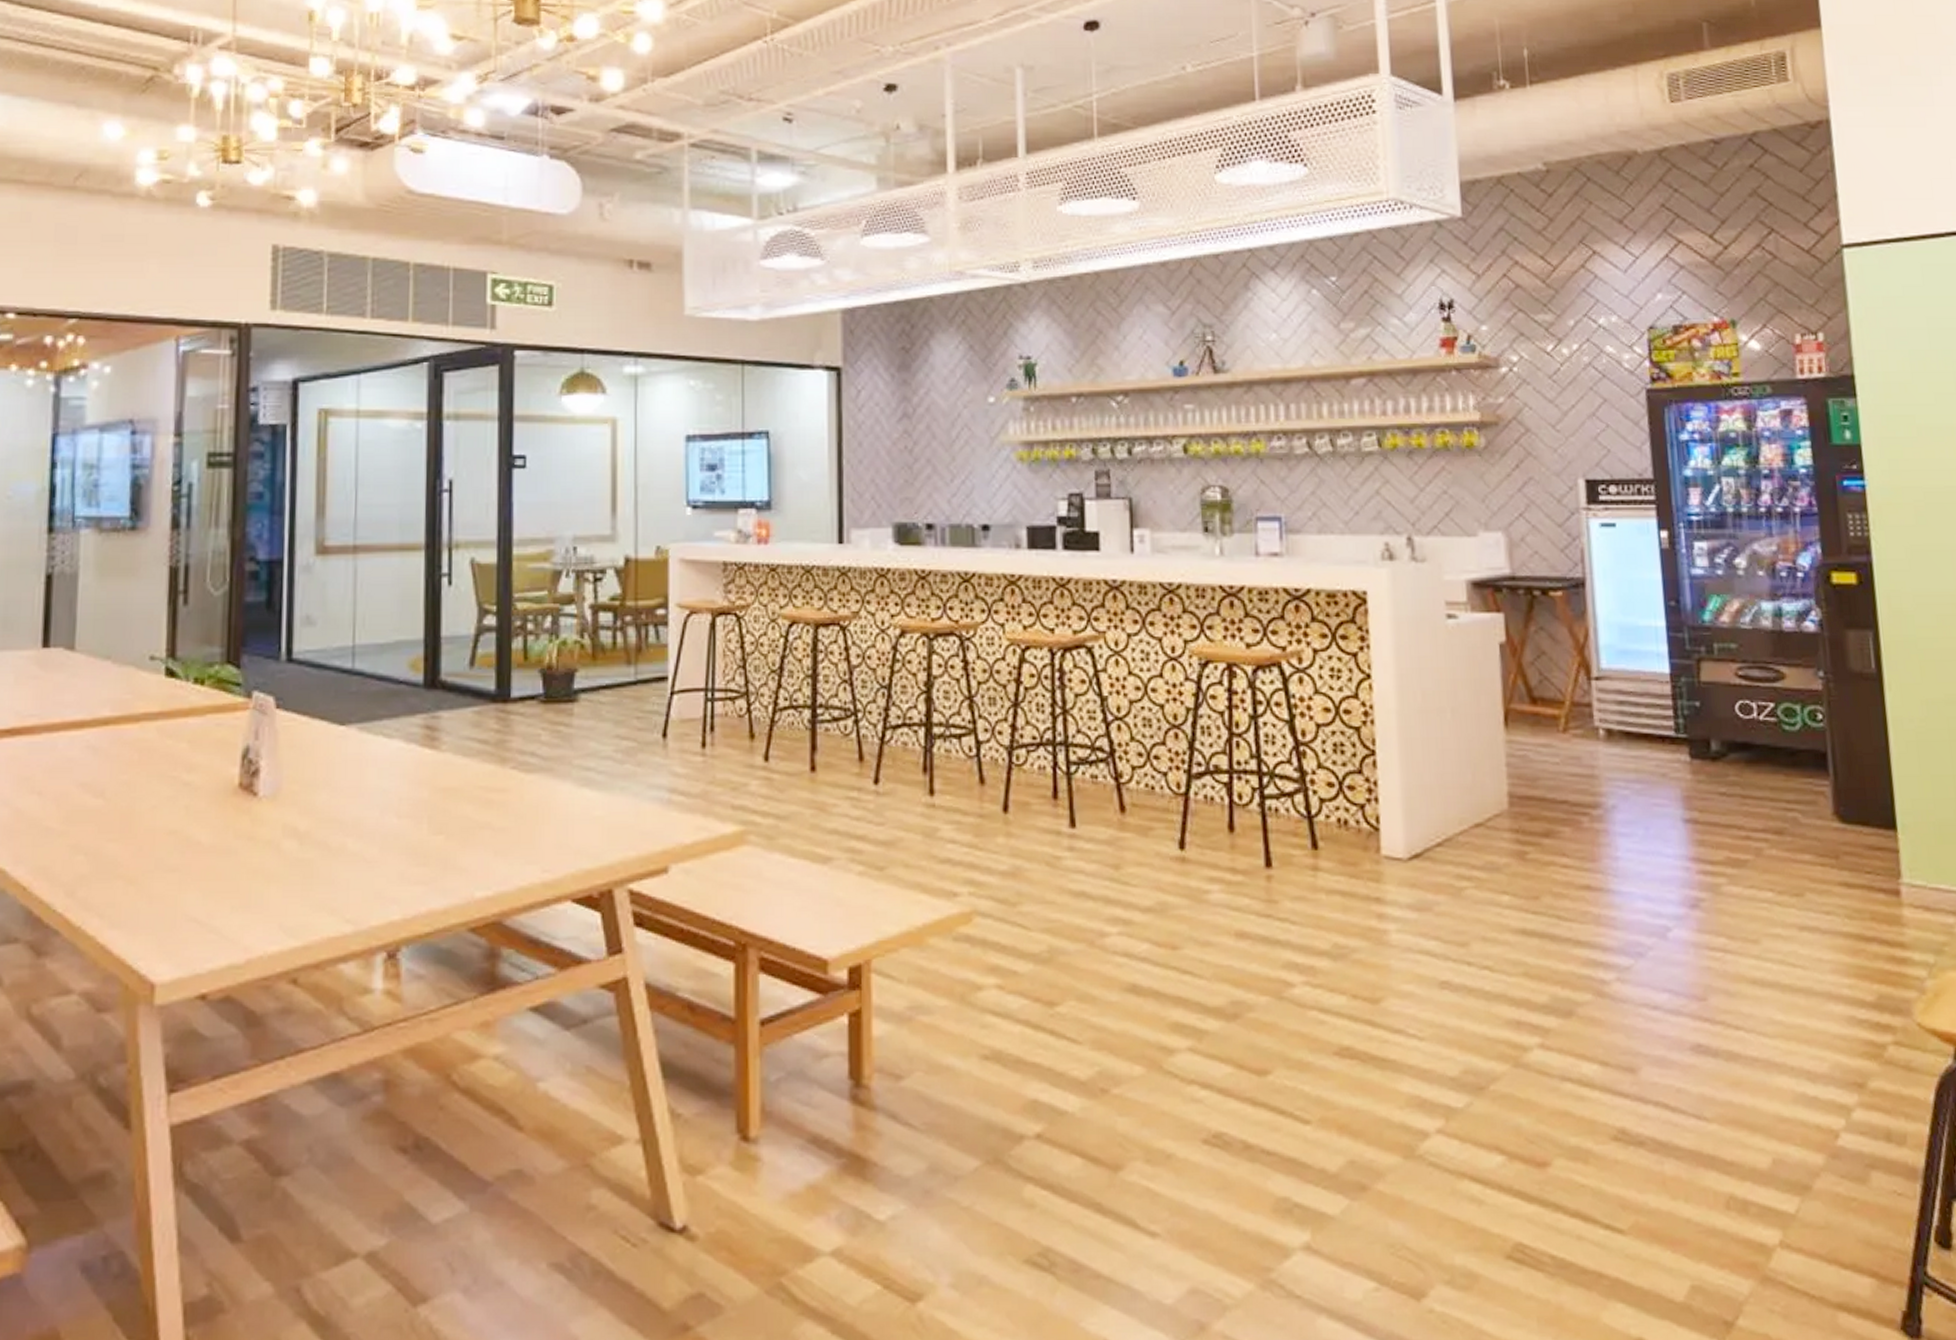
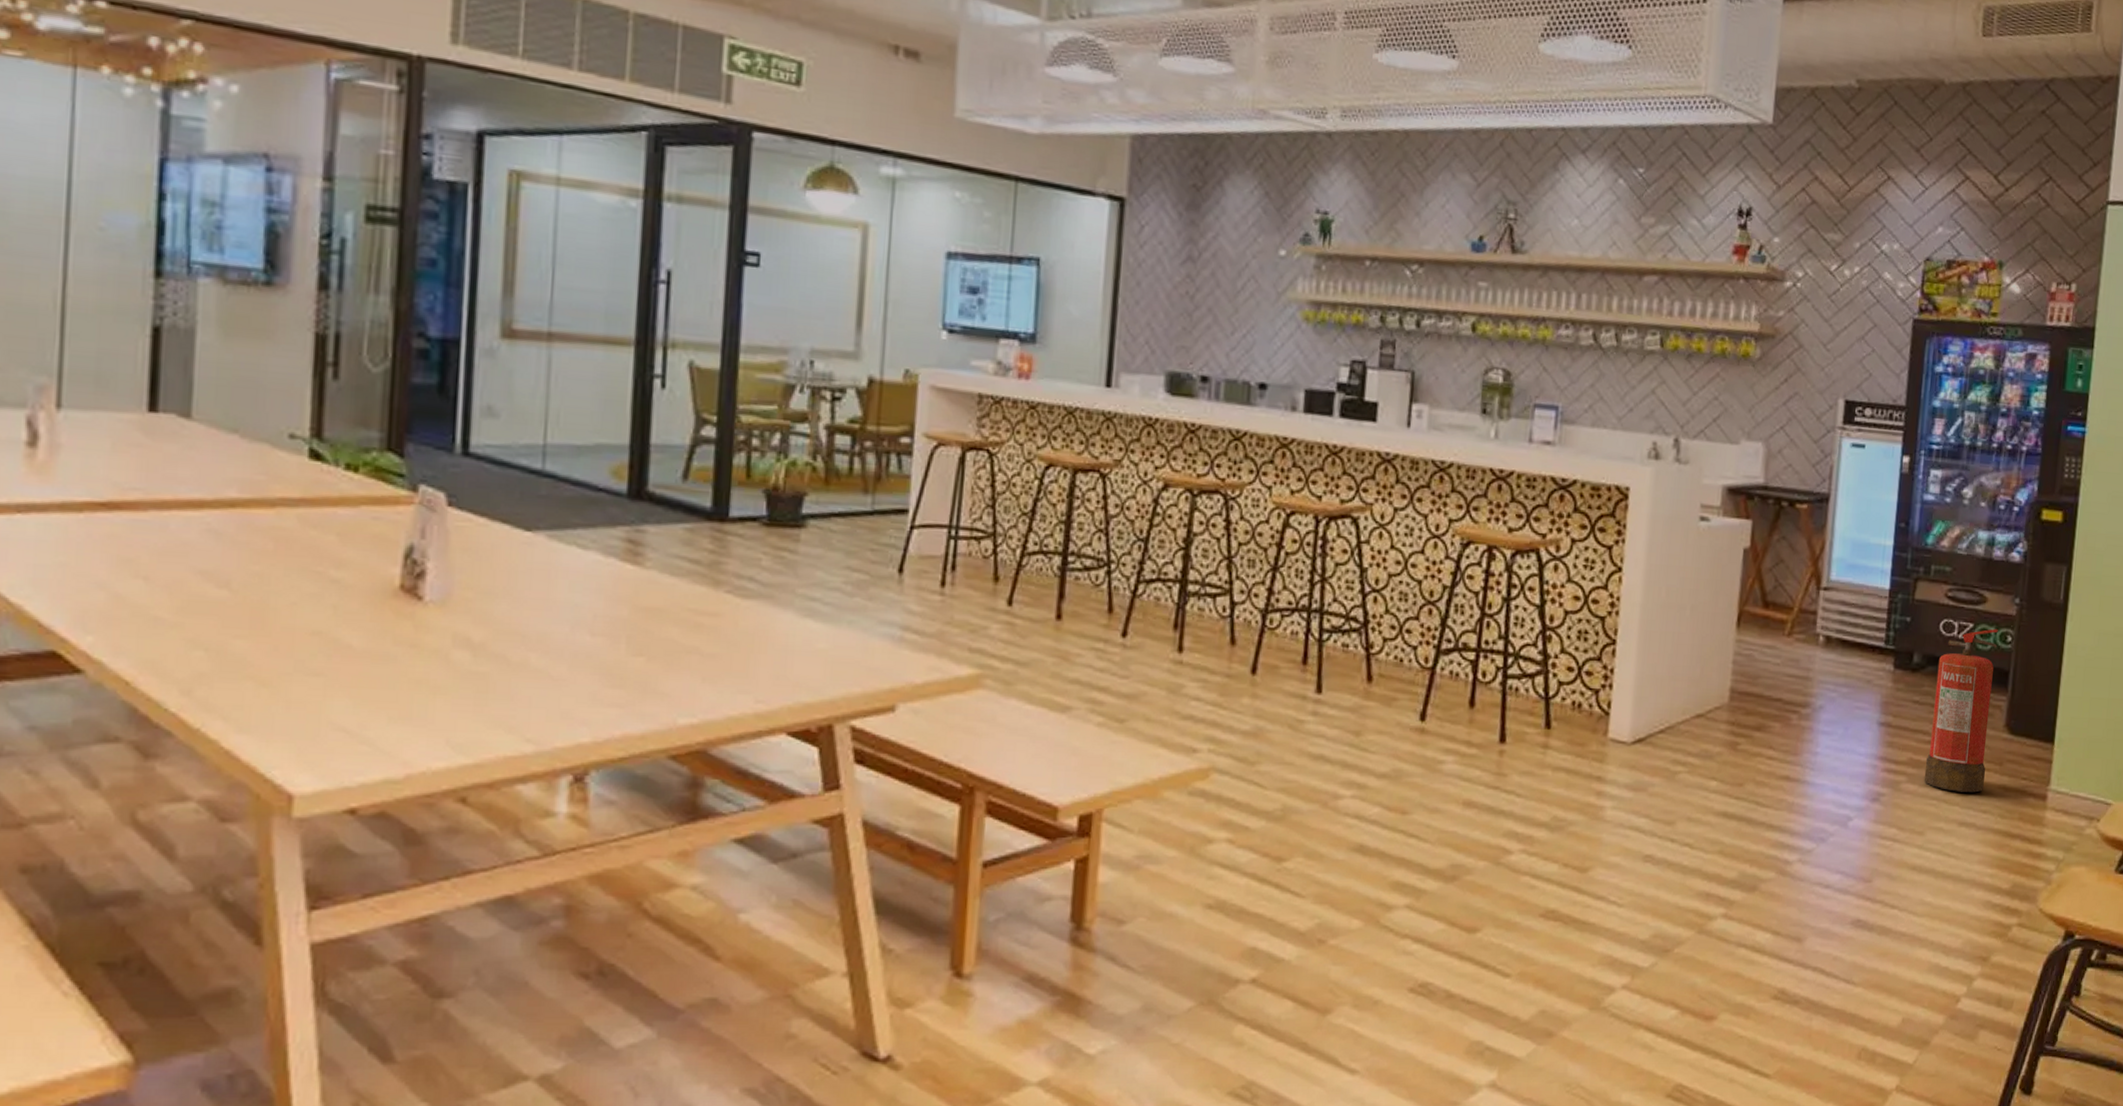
fire extinguisher: none [1740,706,1821,892] -> present [1924,628,1998,793]

